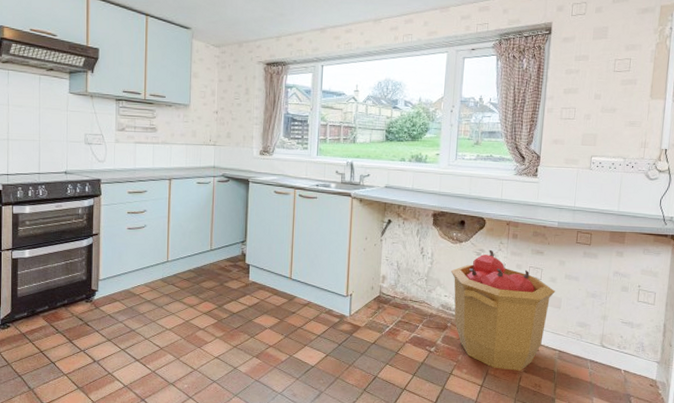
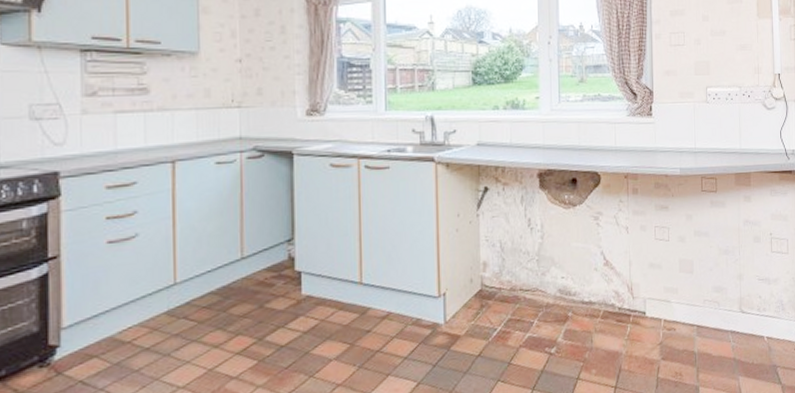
trash can: present [451,249,555,371] -> none [566,211,685,362]

